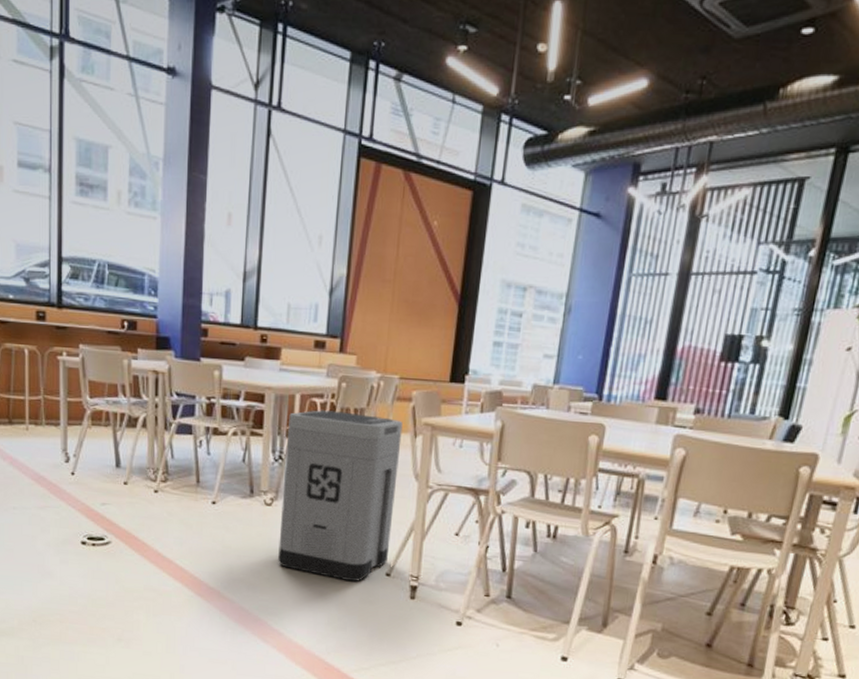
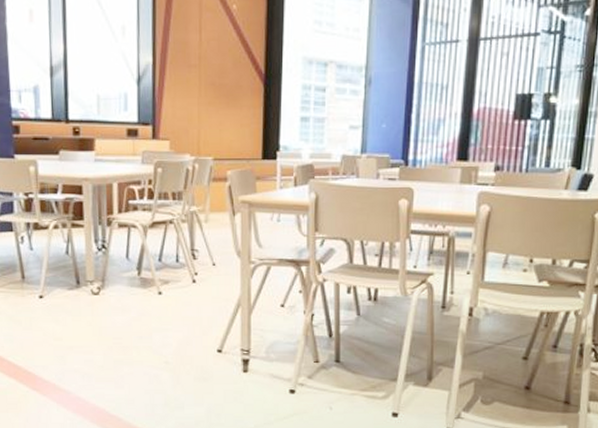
trash can: present [278,410,403,582] -> none [108,196,221,362]

